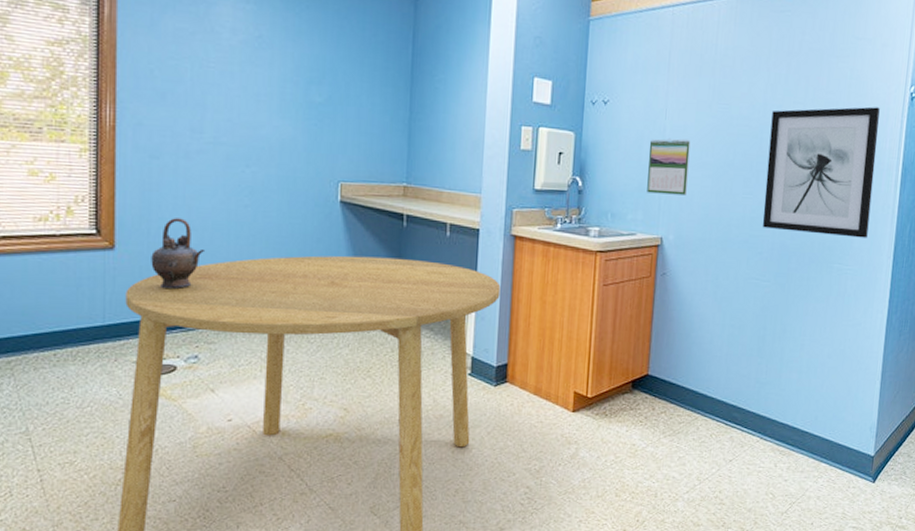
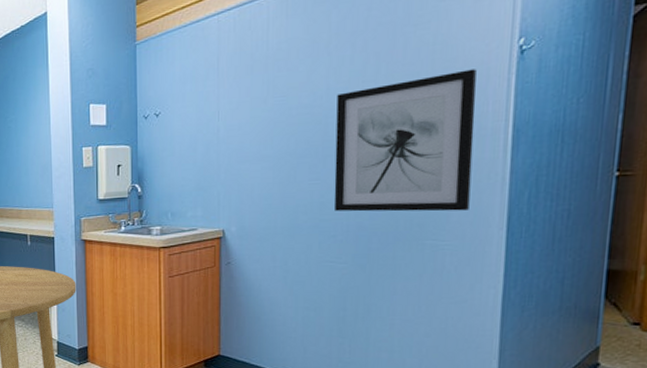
calendar: present [647,139,691,196] -> none [204,136,247,191]

